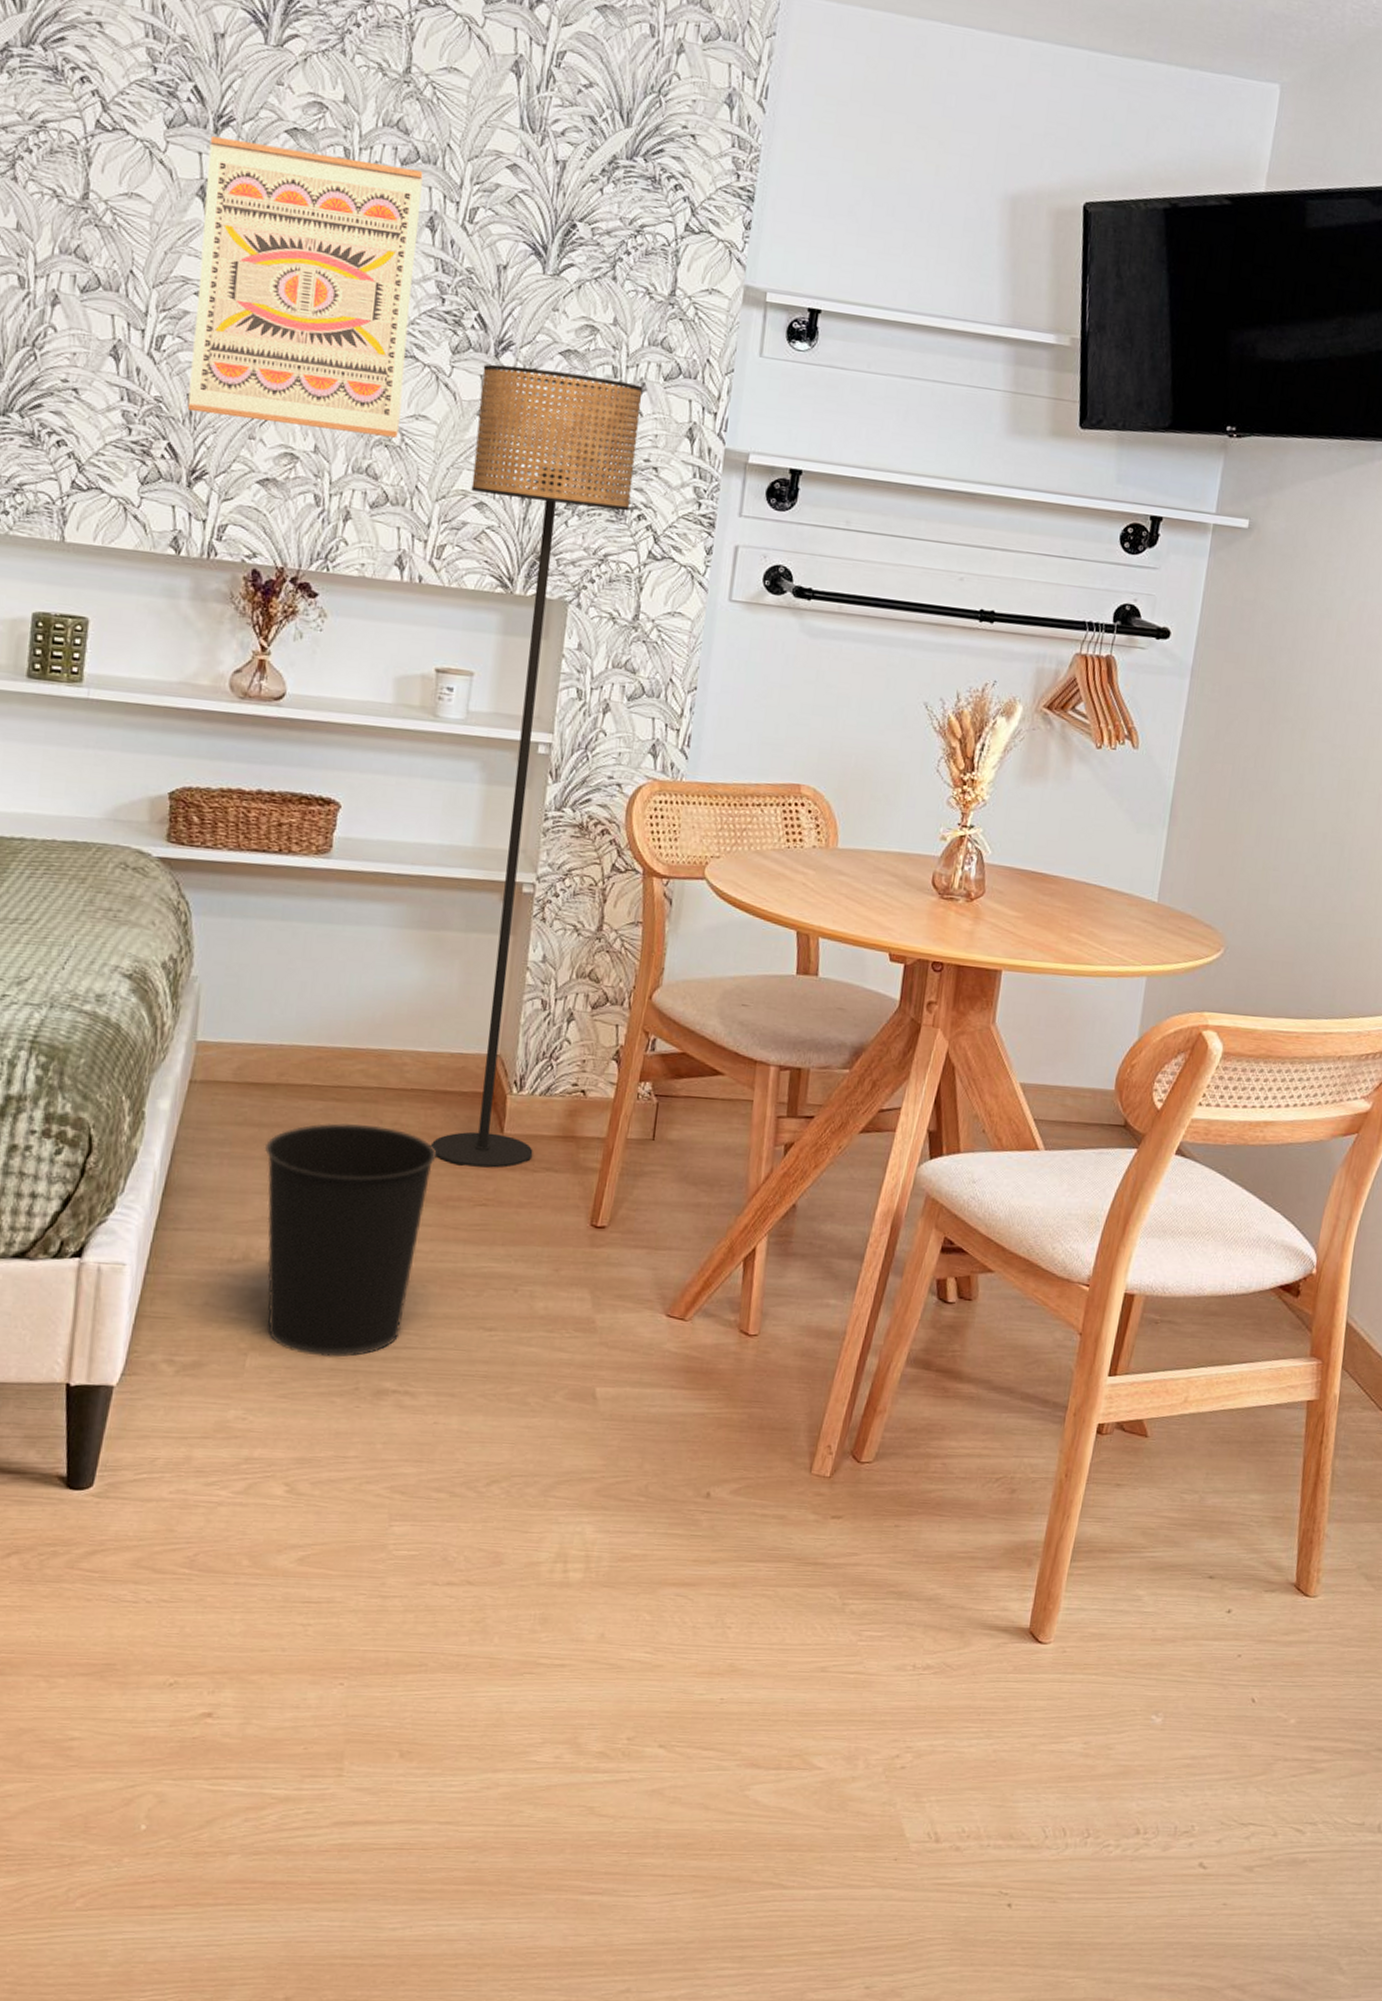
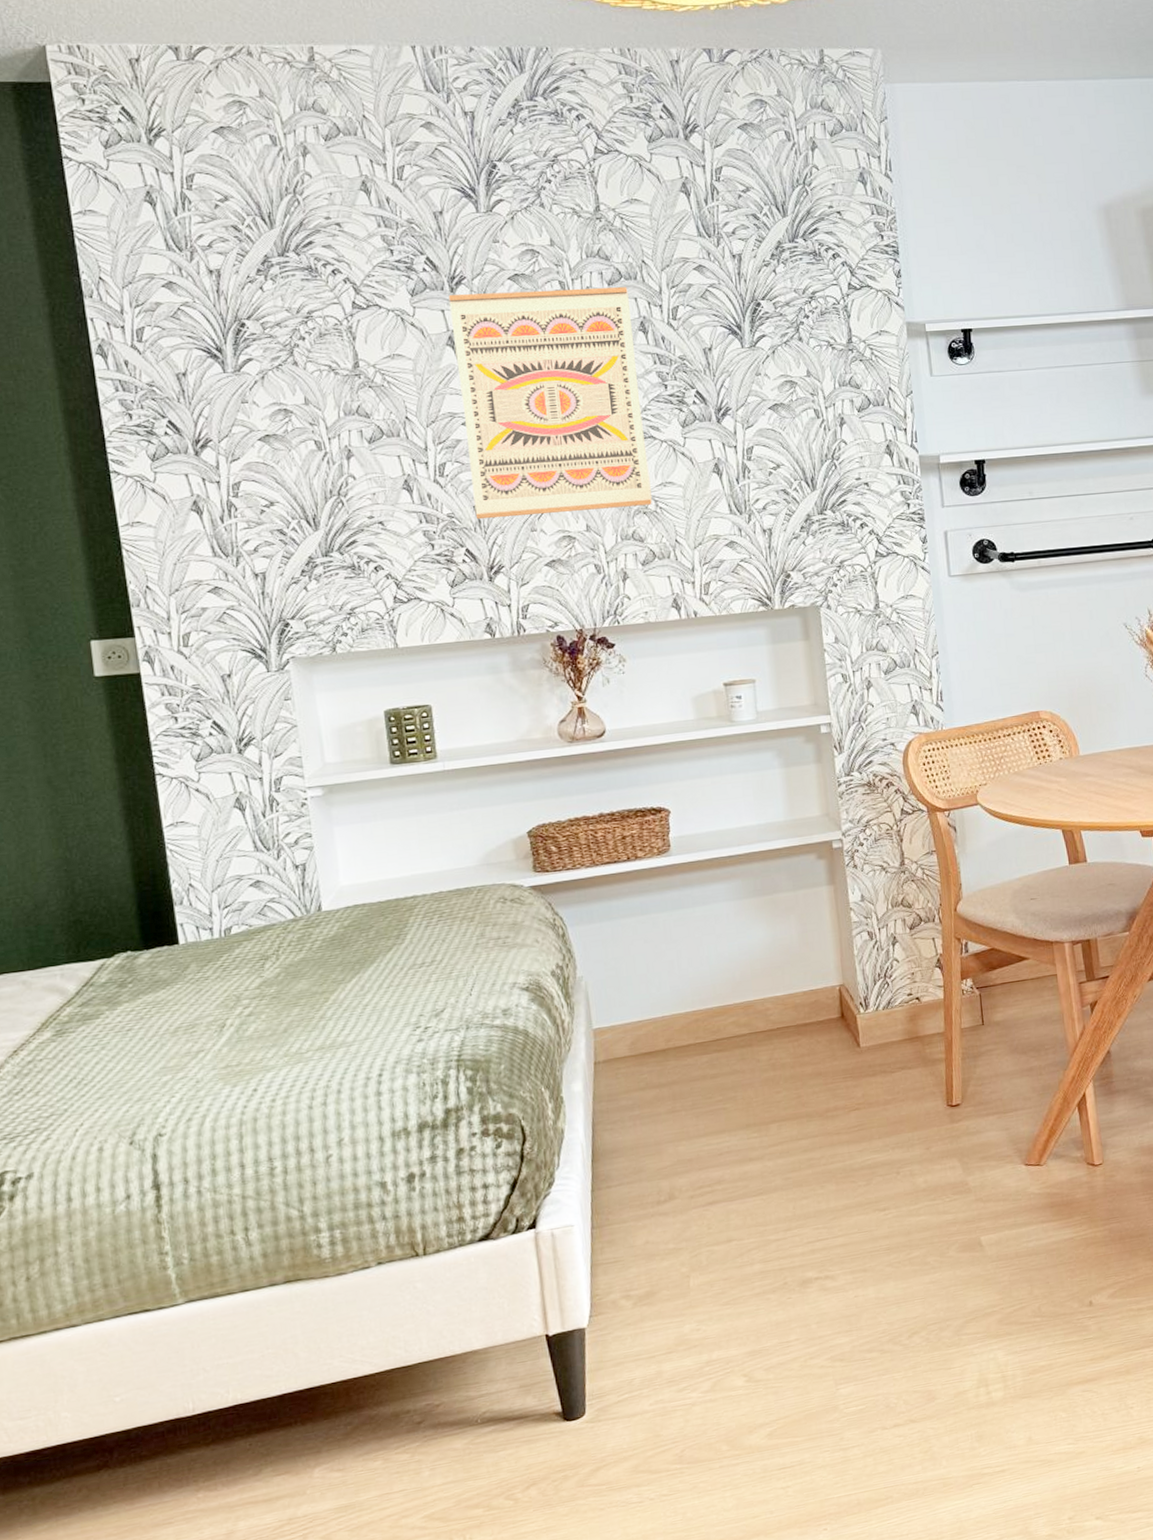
wastebasket: present [264,1123,437,1358] -> none [667,1063,811,1266]
floor lamp: present [431,364,643,1168] -> none [709,420,888,1082]

